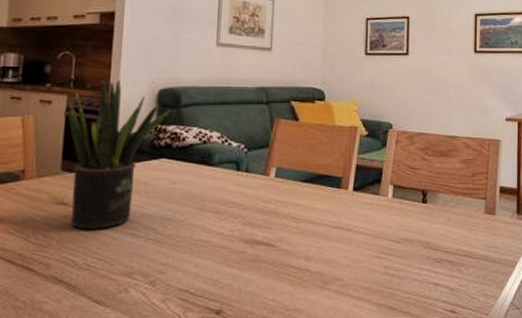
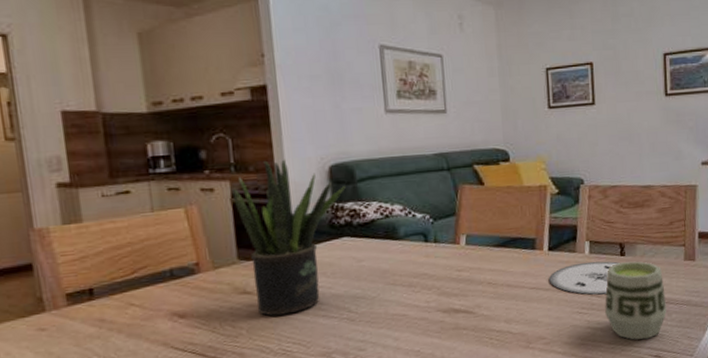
plate: none [351,206,422,241] -> present [549,261,621,295]
cup: none [403,210,465,292] -> present [605,261,667,340]

